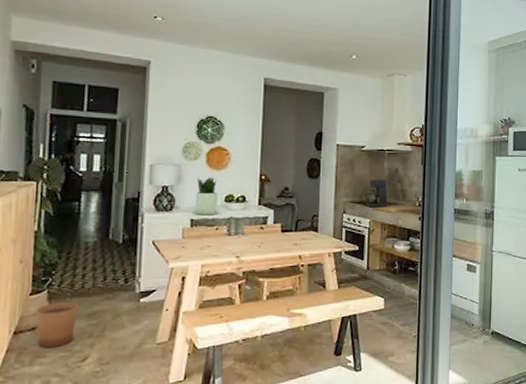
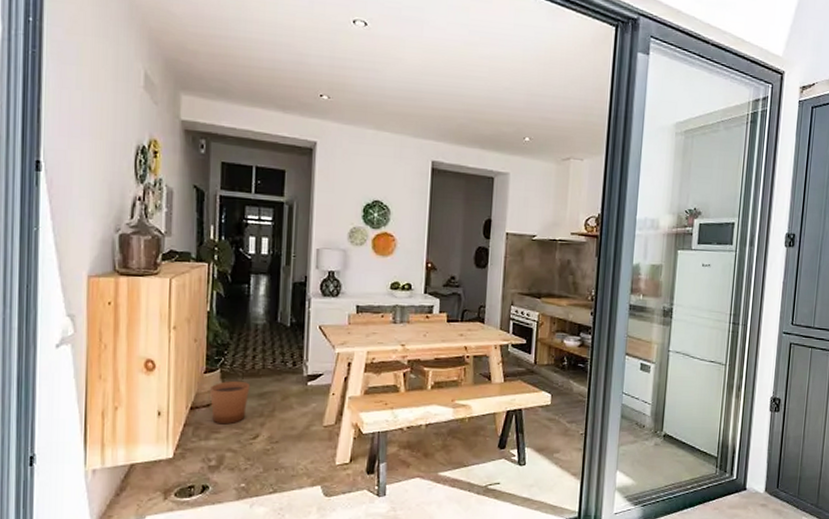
planter: present [193,177,219,215] -> none [359,263,384,302]
coffee maker: present [365,178,388,208] -> none [535,270,559,301]

